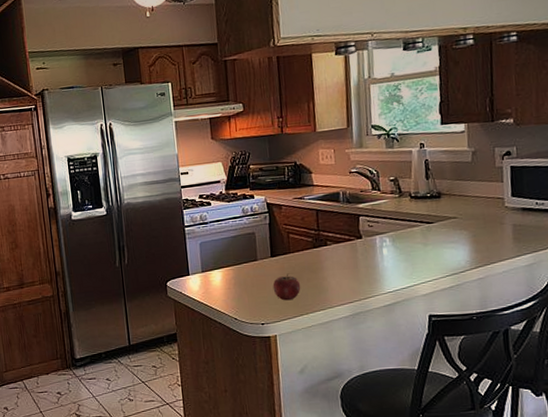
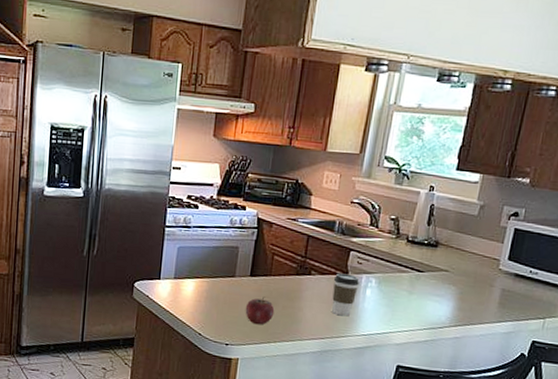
coffee cup: none [350,238,374,278] -> present [332,273,360,317]

